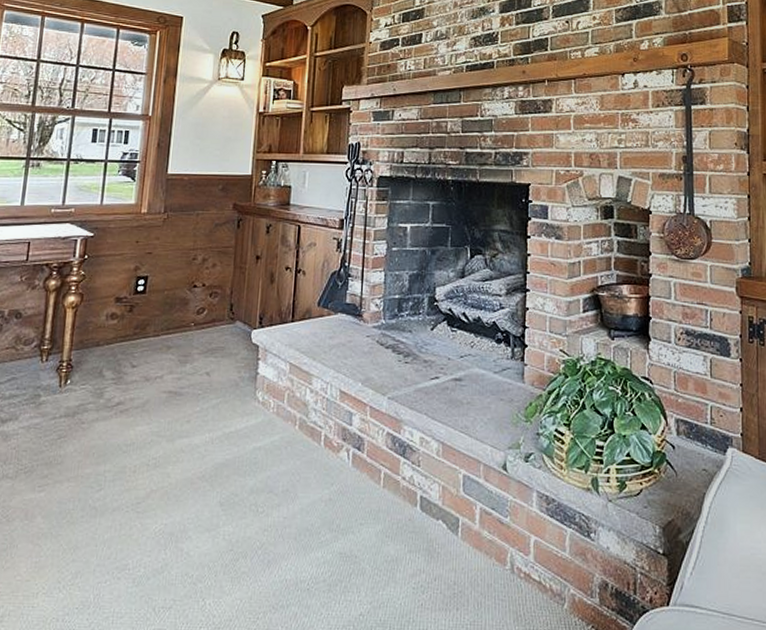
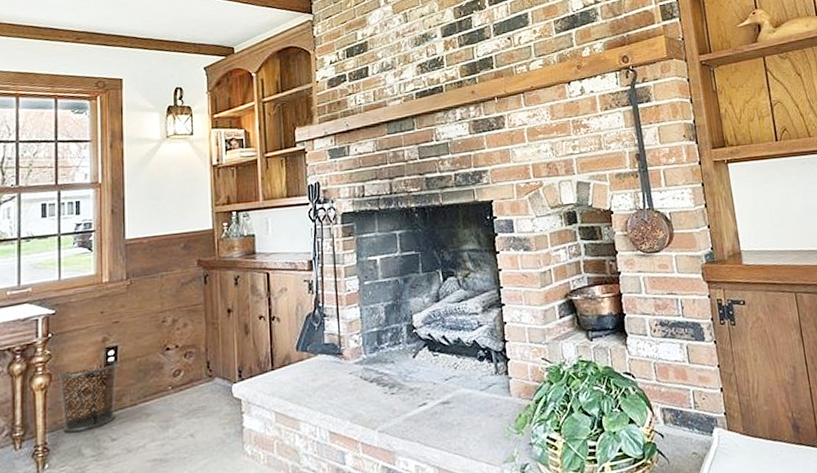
waste bin: none [88,289,146,354] -> present [57,360,118,433]

